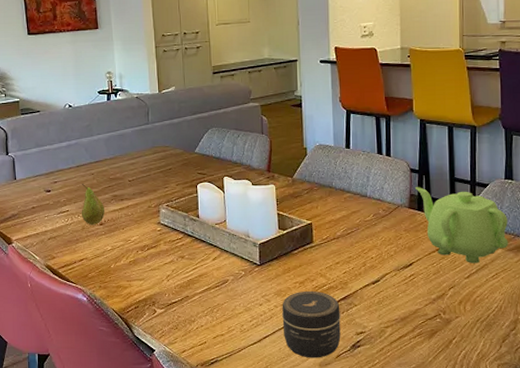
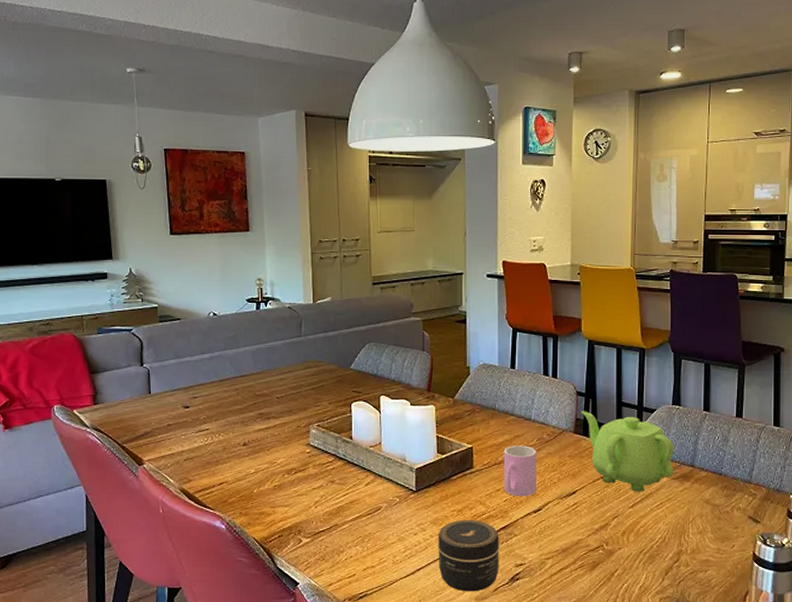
fruit: present [81,183,104,225] -> none [222,399,249,445]
cup: none [341,220,374,269] -> present [503,445,536,497]

